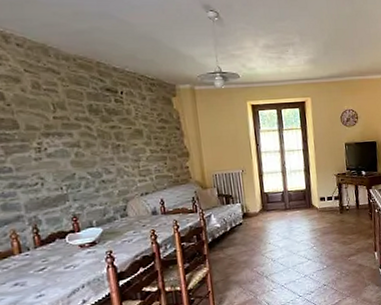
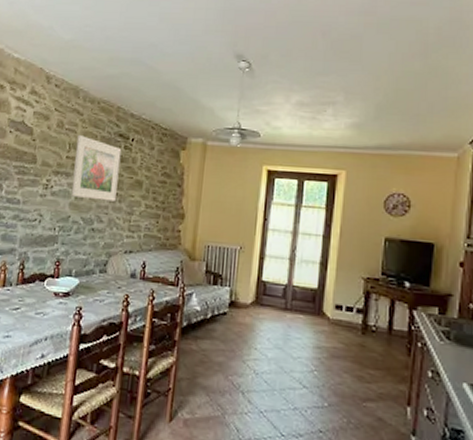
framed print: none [60,94,119,155] -> present [71,135,122,202]

